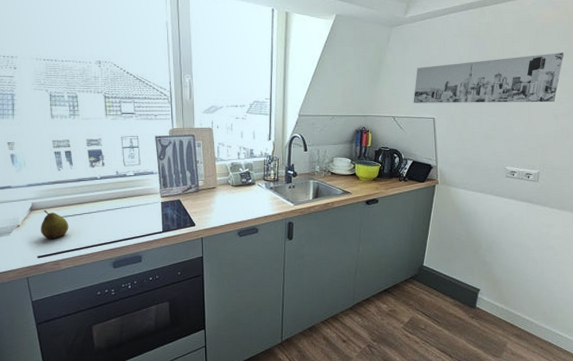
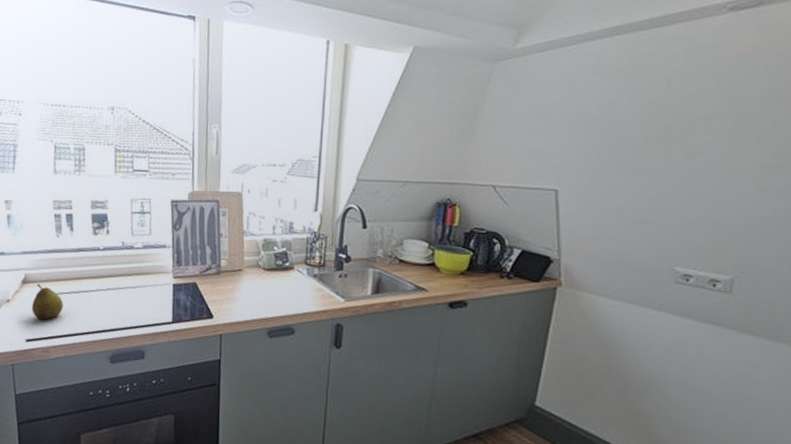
wall art: present [413,53,564,103] -> none [524,97,778,173]

